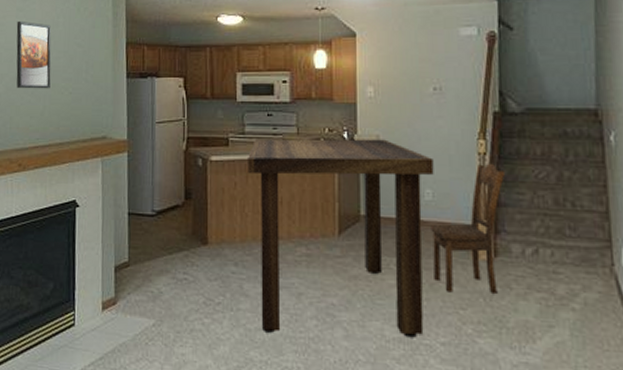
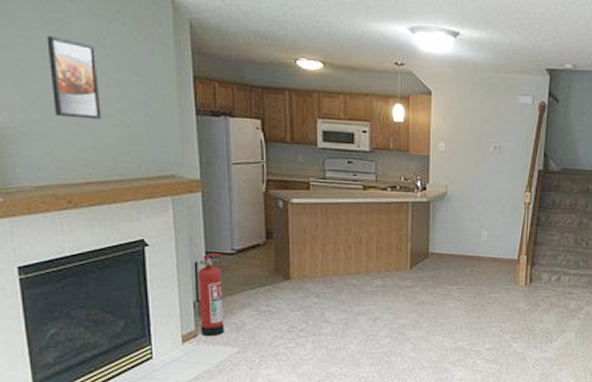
fire extinguisher: none [115,215,144,305] -> present [194,253,224,337]
dining table: present [248,138,434,338] -> none [329,183,490,351]
dining chair: present [431,163,506,293] -> none [484,211,543,311]

